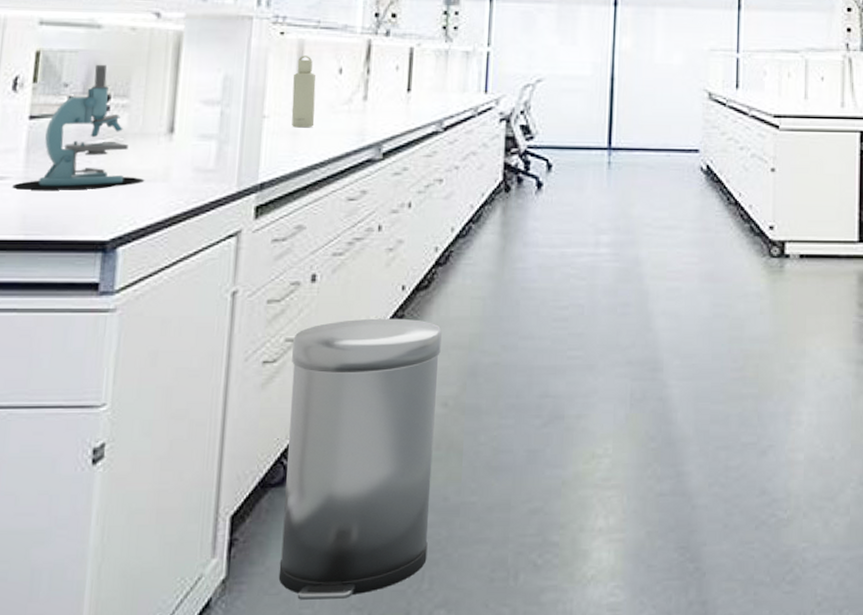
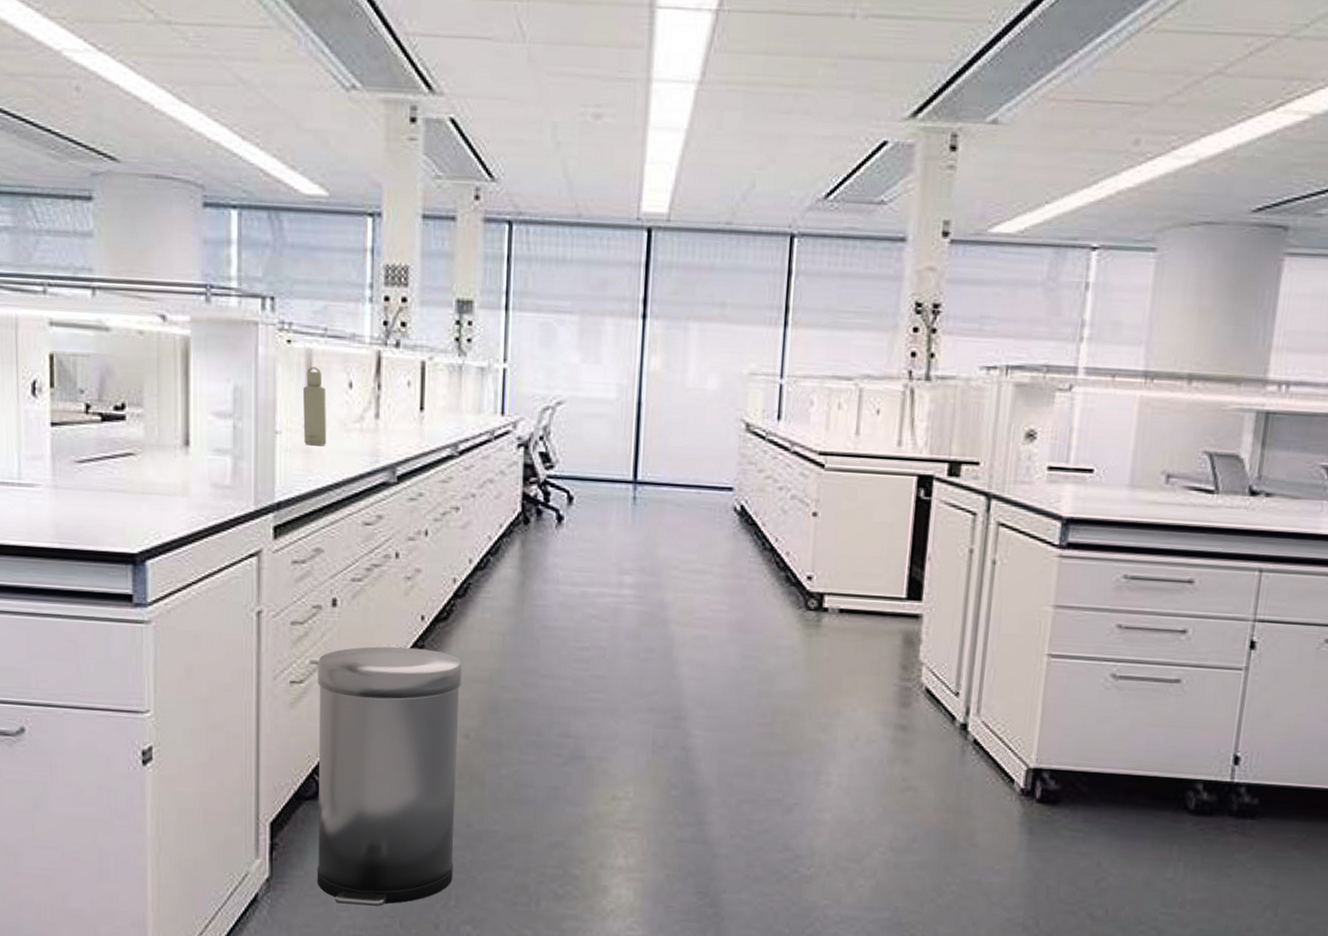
microscope: present [12,64,145,190] -> none [43,370,166,501]

